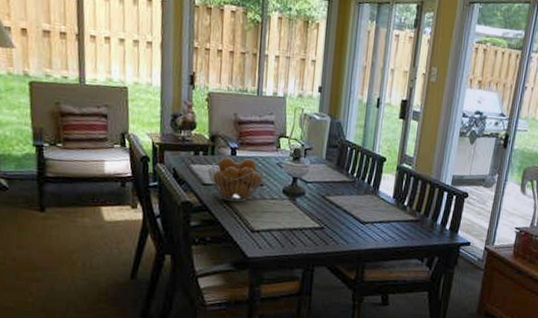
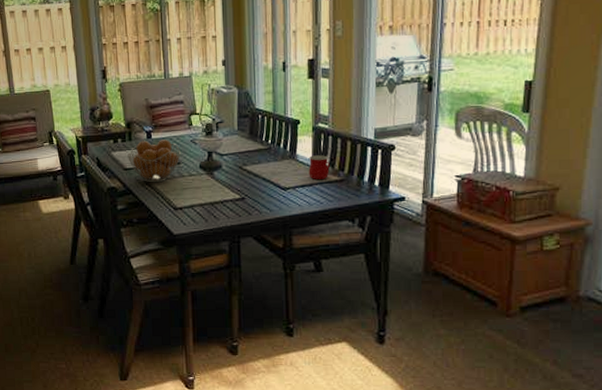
mug: none [388,193,408,218] -> present [308,155,330,179]

